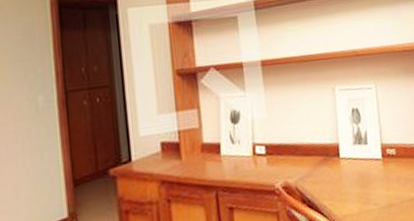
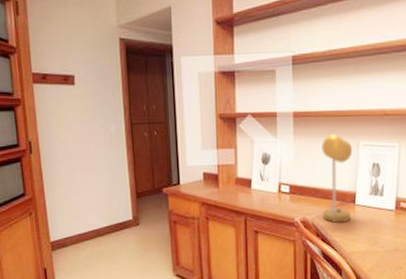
desk lamp: none [295,80,337,184] -> present [322,134,353,223]

